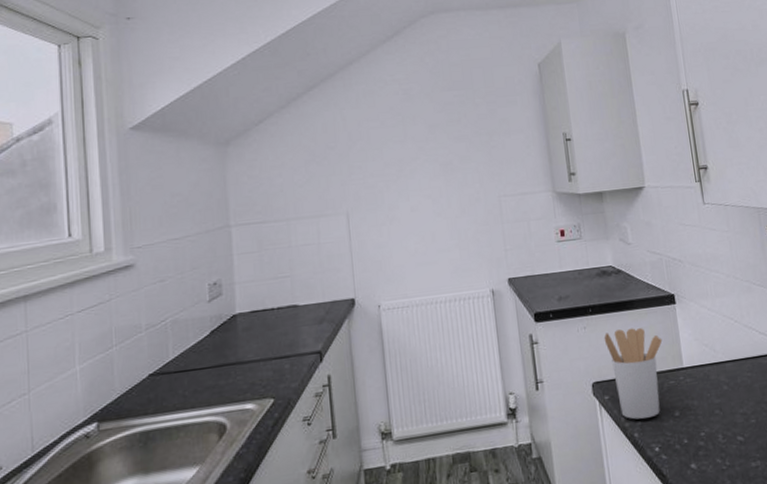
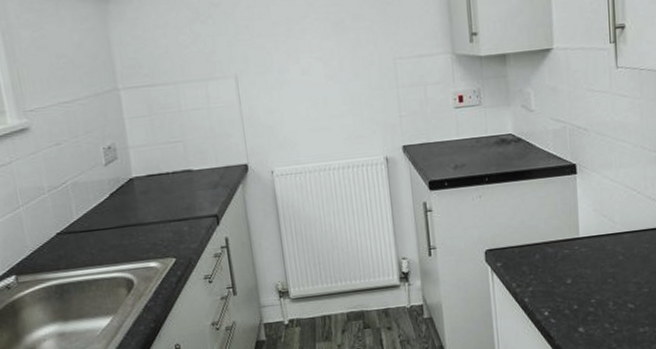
utensil holder: present [604,328,663,420] -> none [499,197,560,286]

